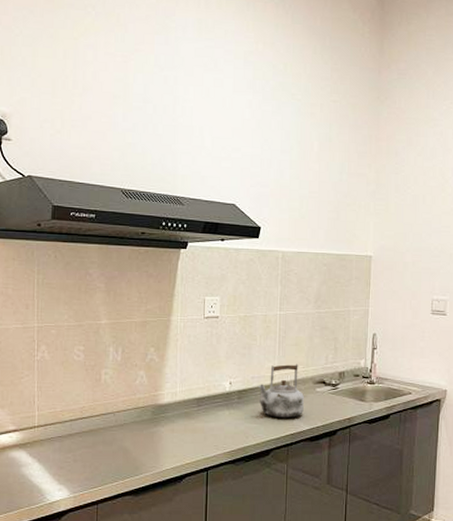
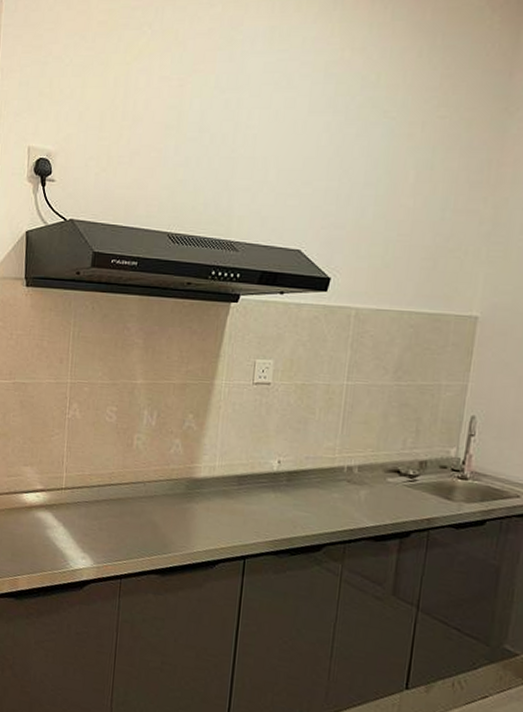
kettle: present [257,363,305,419] -> none [312,445,372,511]

